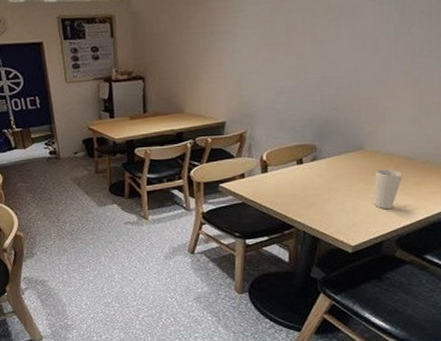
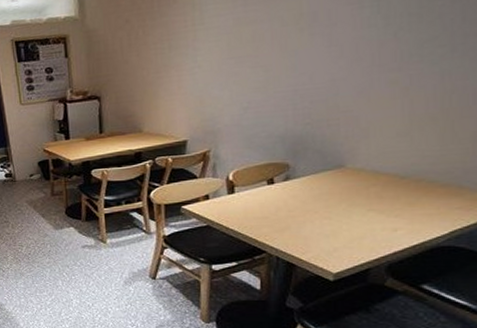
cup: present [374,169,402,210] -> none [358,188,392,234]

